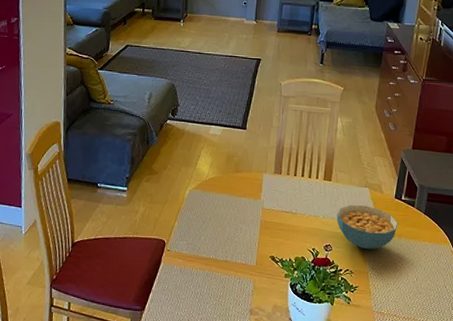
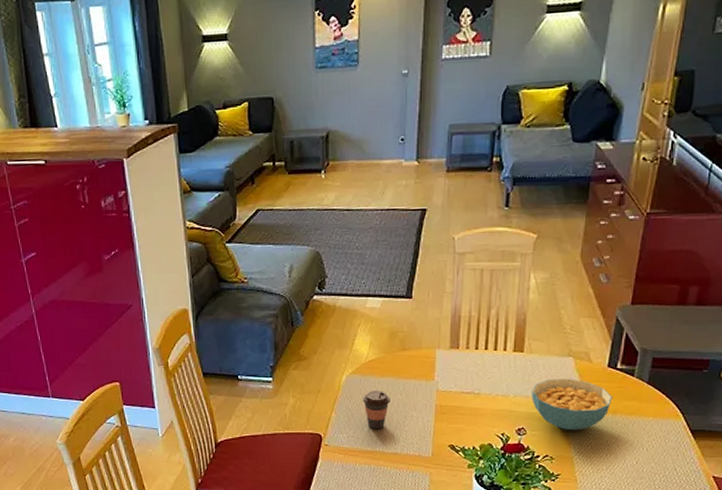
coffee cup: none [201,205,224,239] -> present [362,391,390,430]

